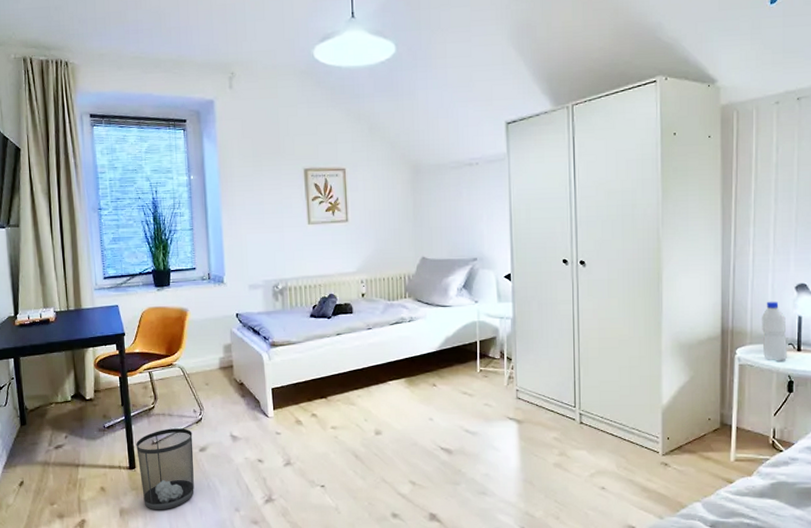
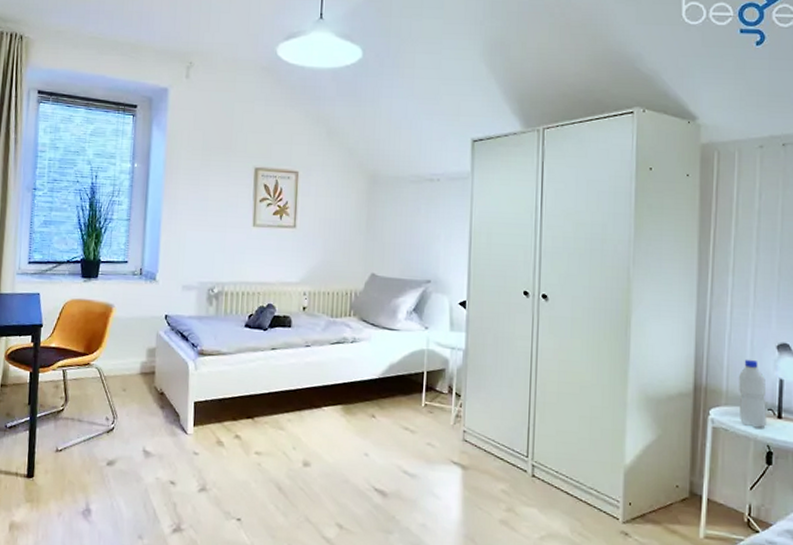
waste bin: present [136,428,194,510] -> none [37,435,102,529]

